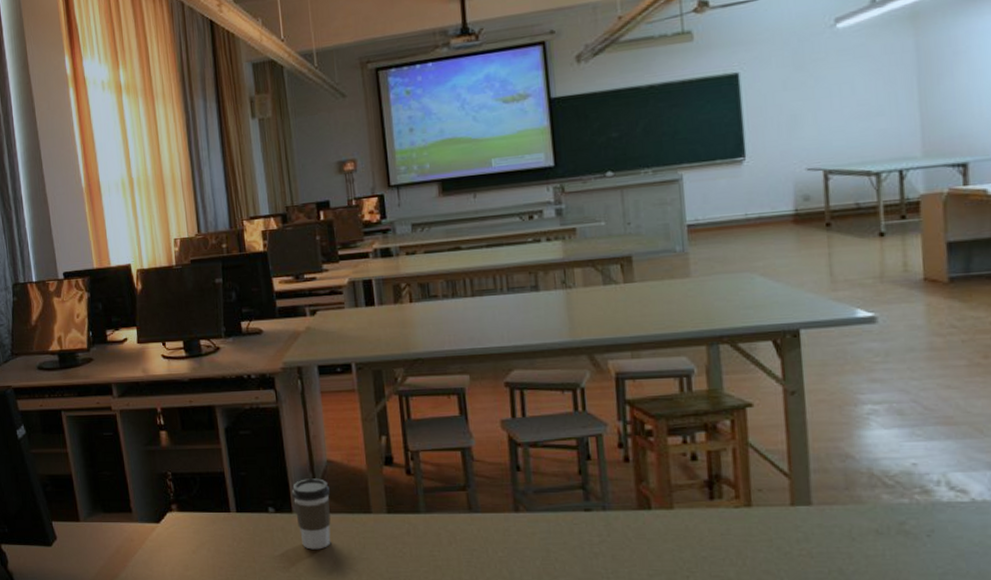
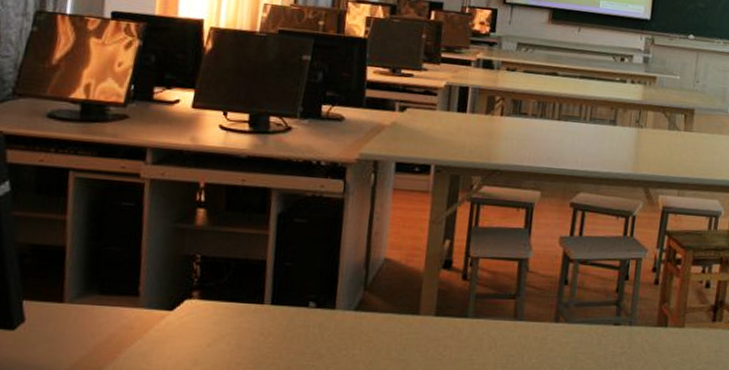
coffee cup: present [291,478,331,550] -> none [338,275,381,349]

